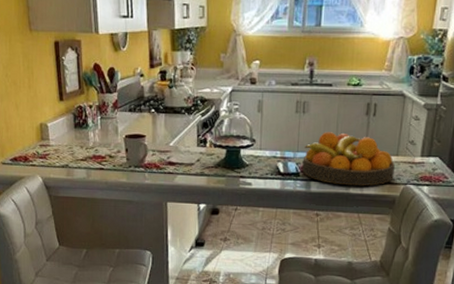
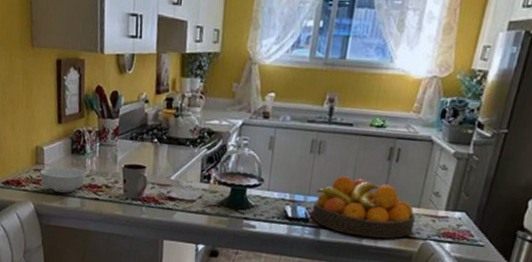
cereal bowl: none [45,140,90,166] -> present [39,166,87,193]

